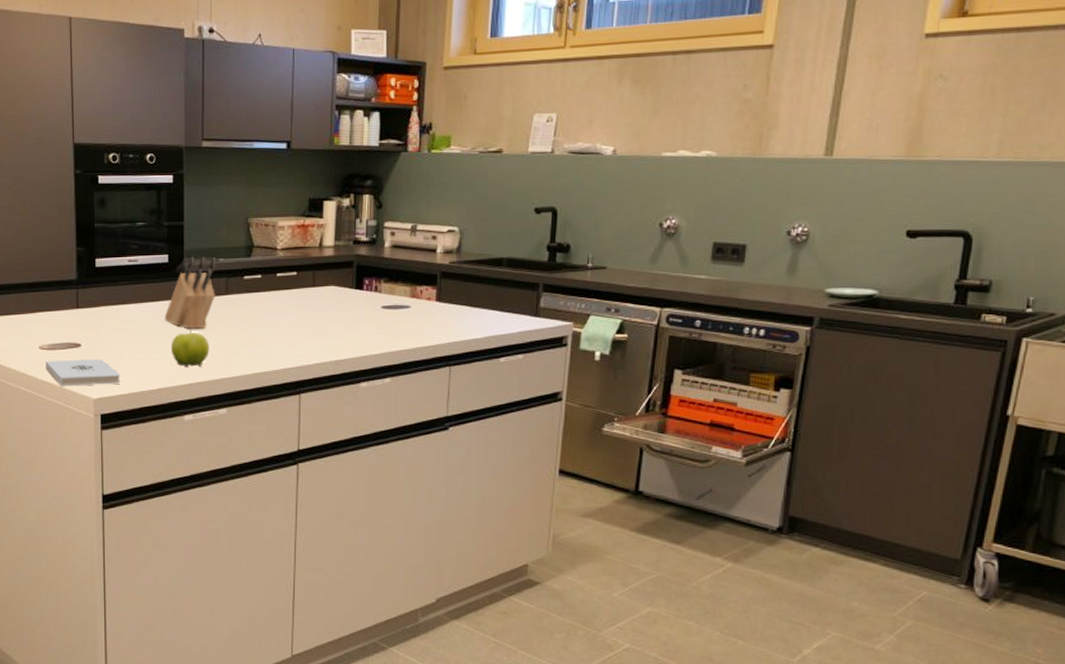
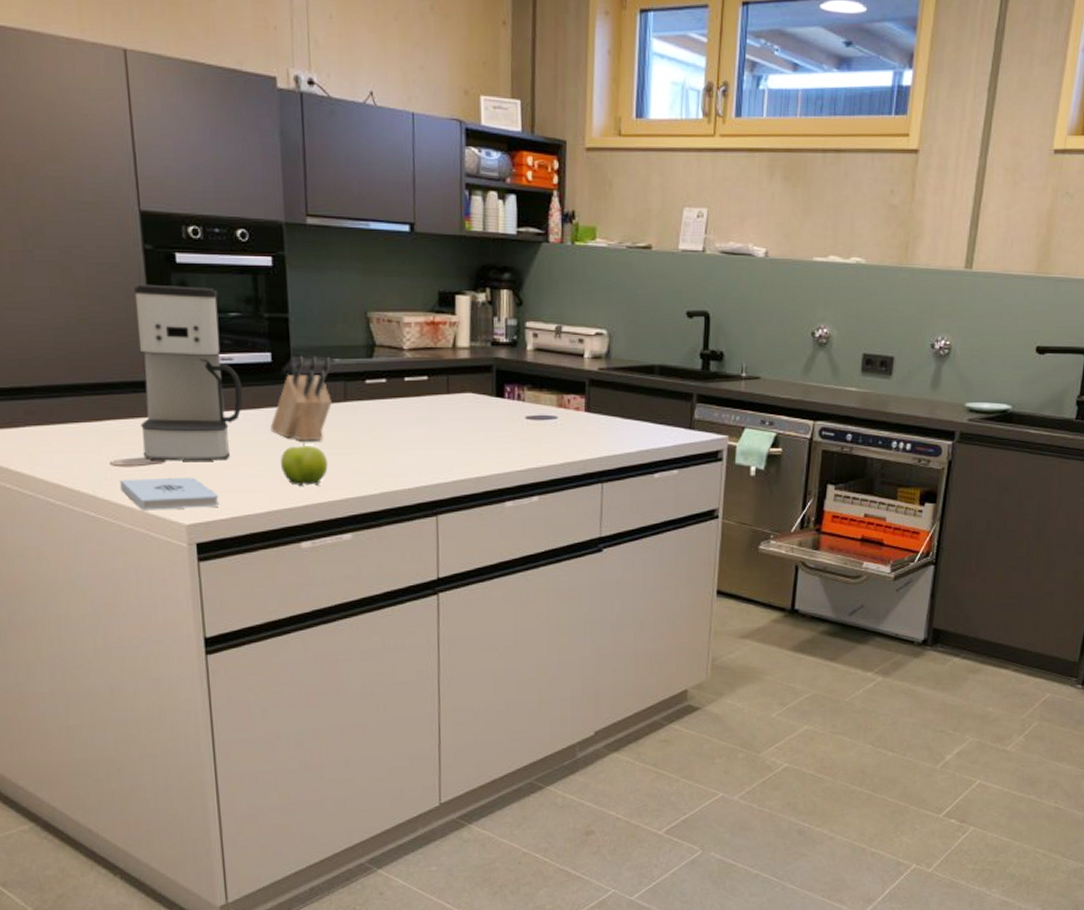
coffee maker: none [64,201,144,346] -> present [134,284,243,461]

